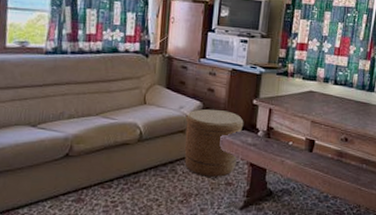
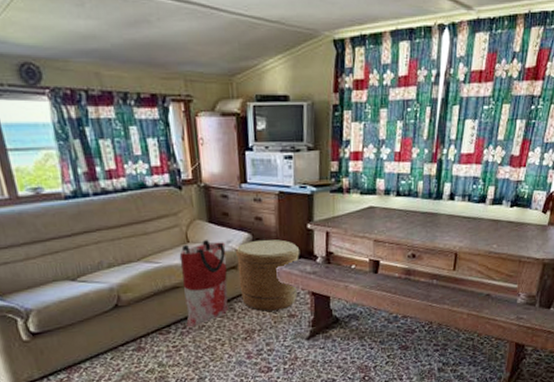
bag: none [129,104,178,185] -> present [179,240,229,328]

